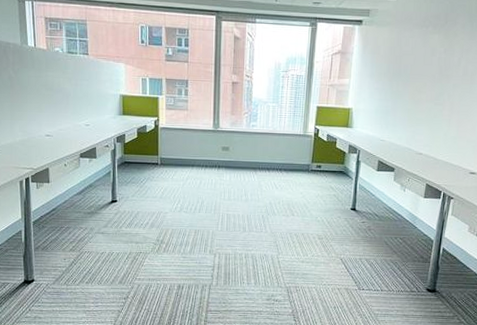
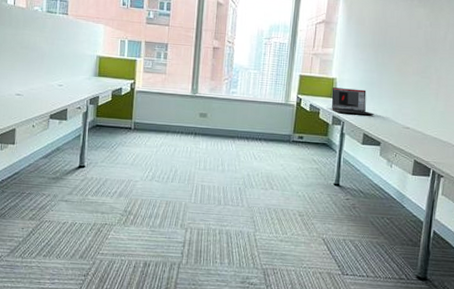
laptop: none [347,117,389,144] -> present [331,87,374,116]

